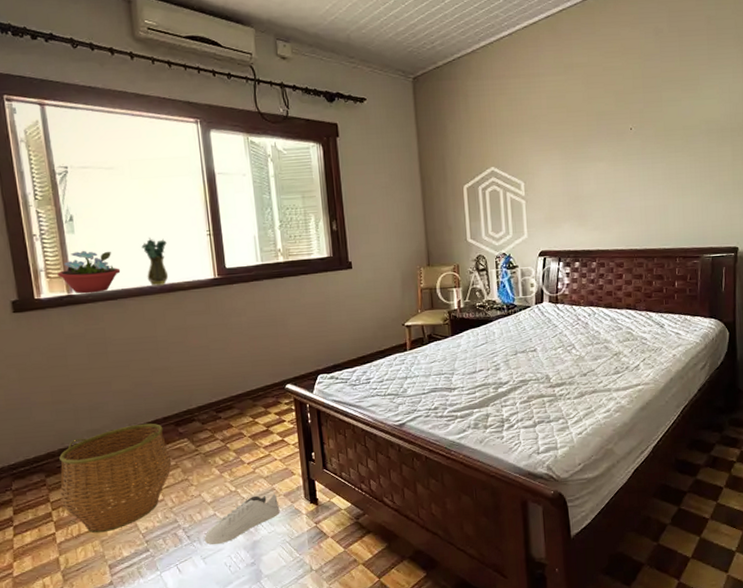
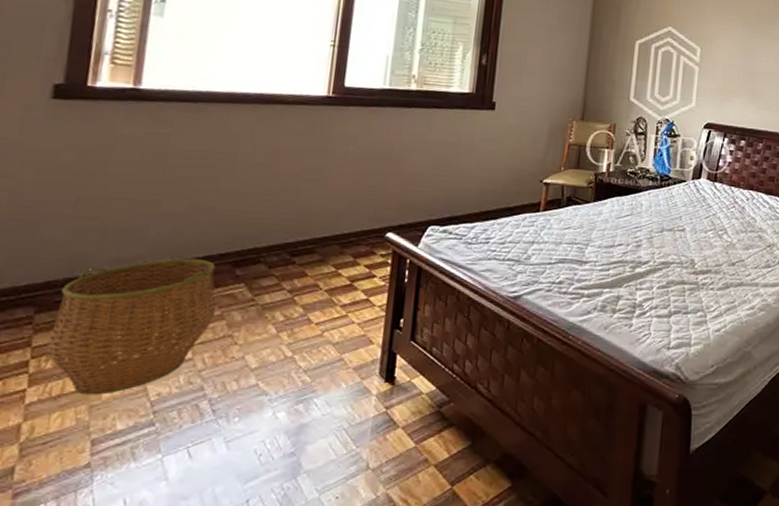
potted flower: present [57,250,121,294] -> none [126,38,211,92]
vase: present [141,238,169,286] -> none [242,37,278,95]
shoe: present [204,494,280,545] -> none [234,365,345,425]

